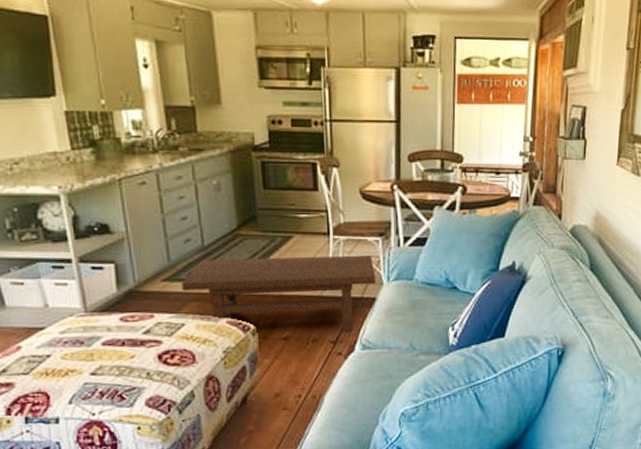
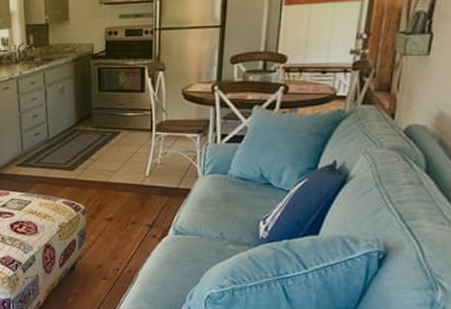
coffee table: present [181,254,377,331] -> none [30,149,192,217]

